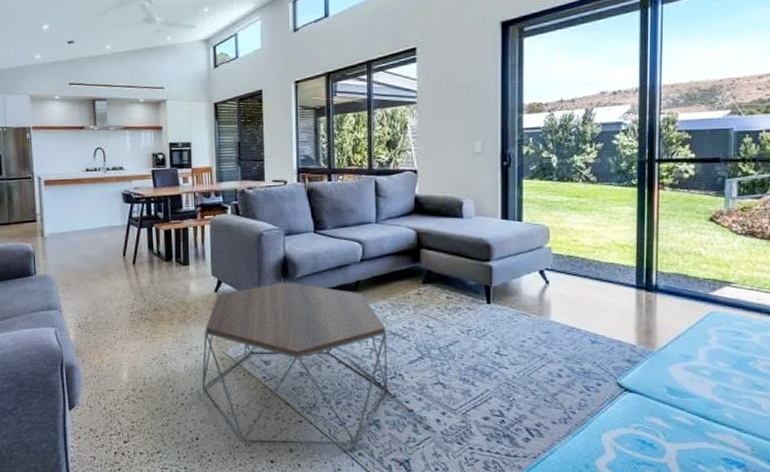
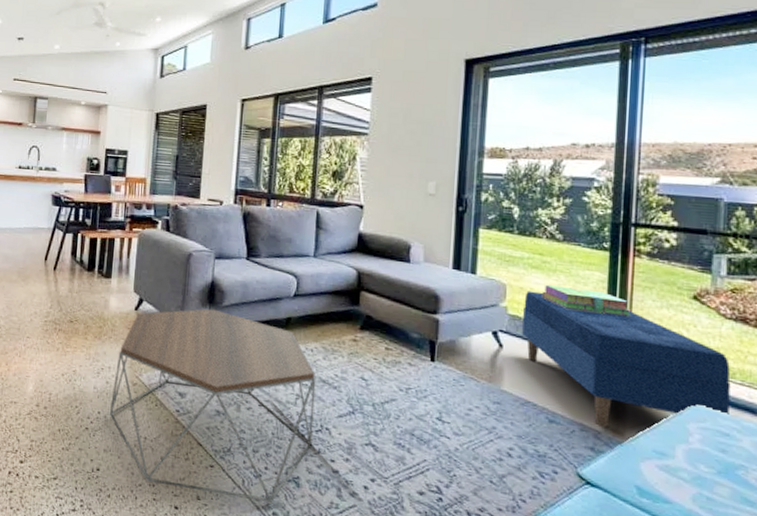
bench: none [565,230,742,341] -> present [522,291,731,427]
stack of books: none [580,223,658,243] -> present [541,285,632,317]

